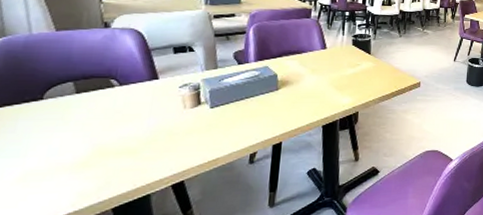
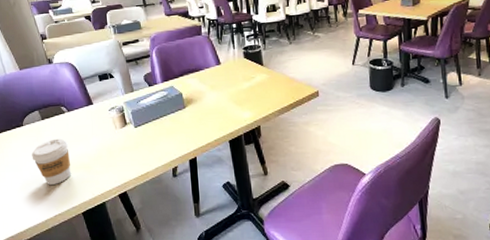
coffee cup: none [47,117,111,174] -> present [31,138,72,185]

